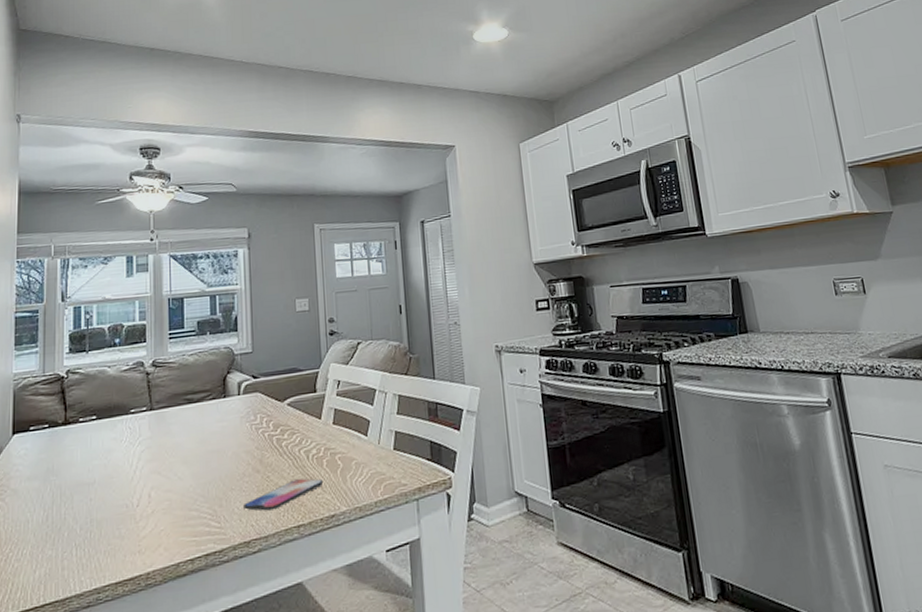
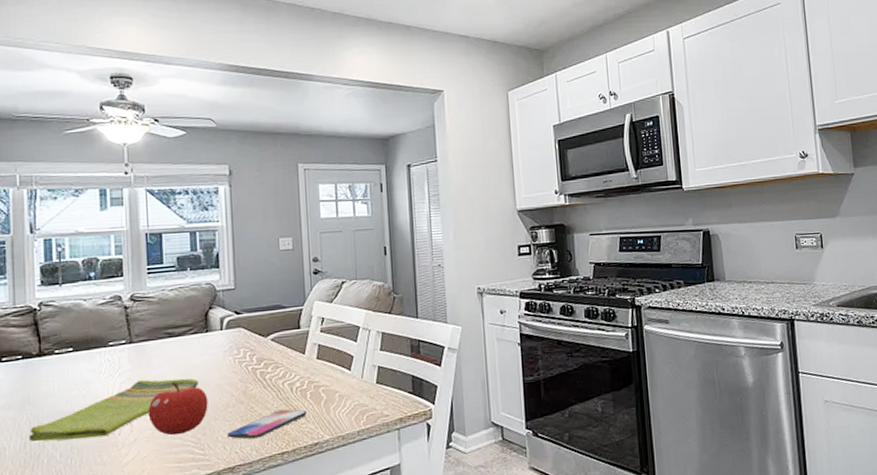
dish towel: none [51,446,215,515] -> present [28,378,198,443]
fruit: none [166,450,225,508] -> present [148,382,208,436]

